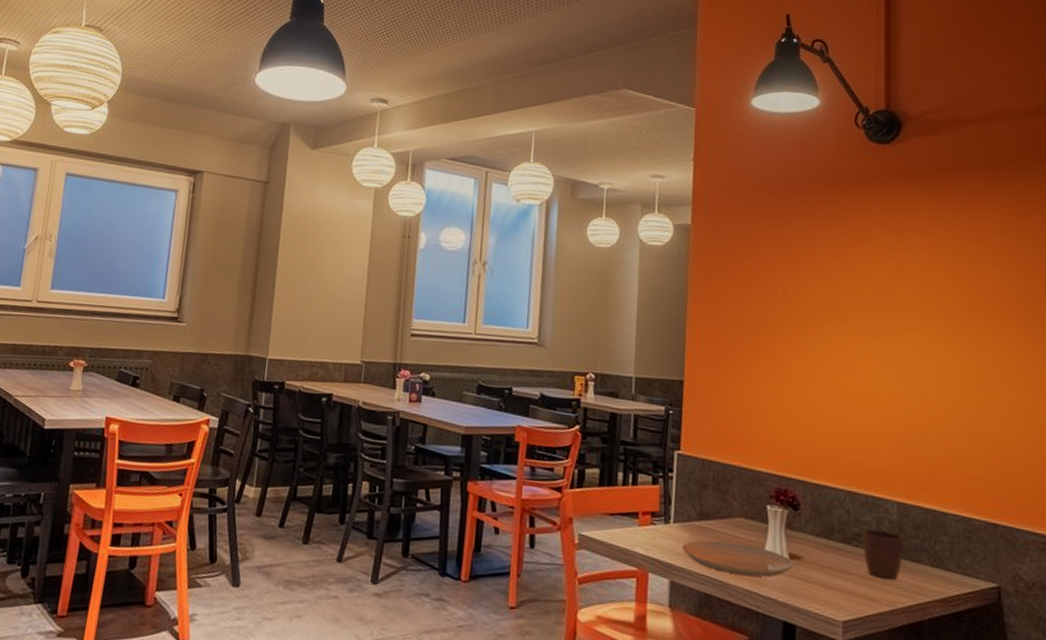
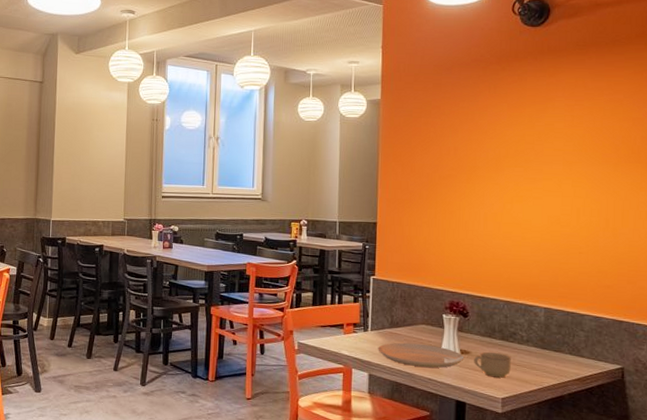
cup: none [807,557,855,594] -> present [474,351,511,378]
cup: present [862,529,904,579] -> none [517,329,549,366]

